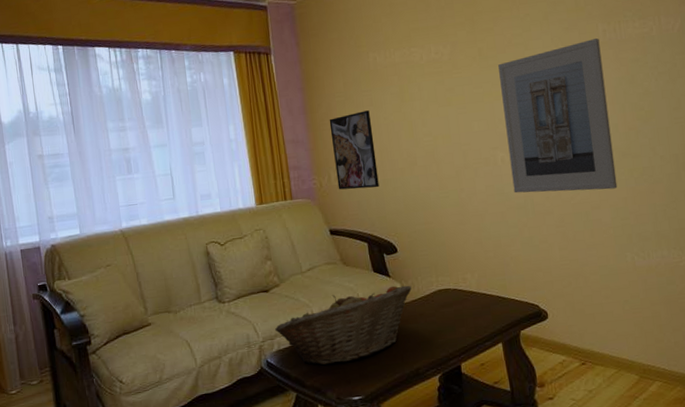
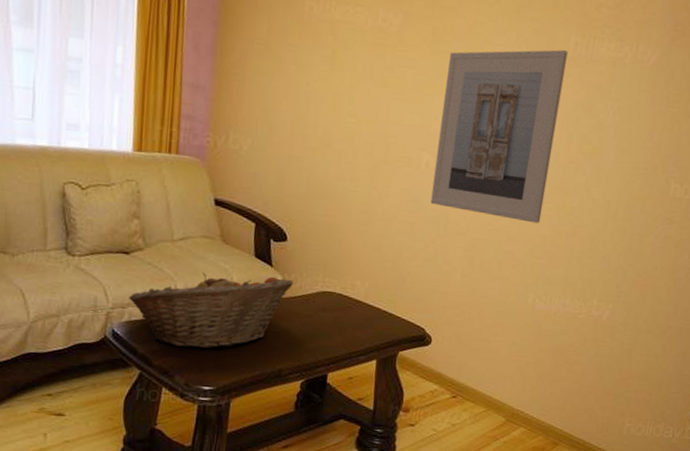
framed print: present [329,110,379,190] -> none [234,68,291,163]

